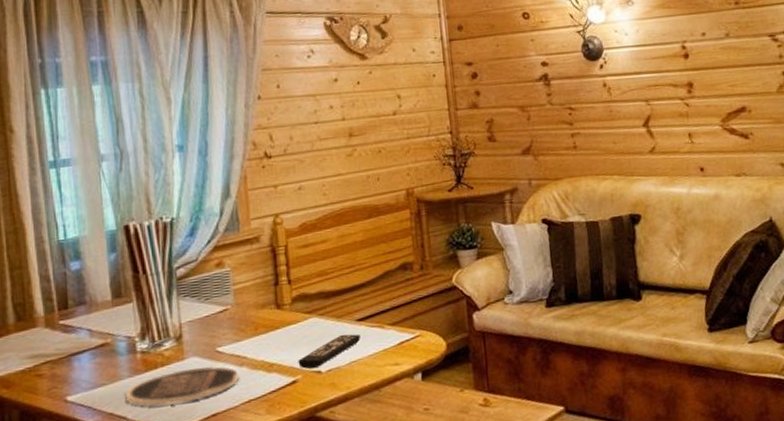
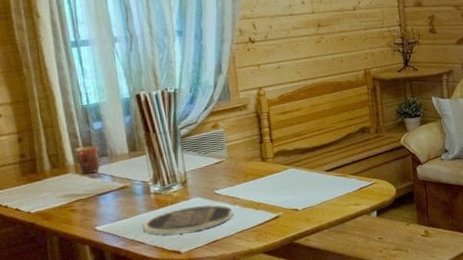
mug: none [45,291,75,328] -> present [74,145,100,174]
remote control: present [298,334,361,369] -> none [280,181,329,207]

